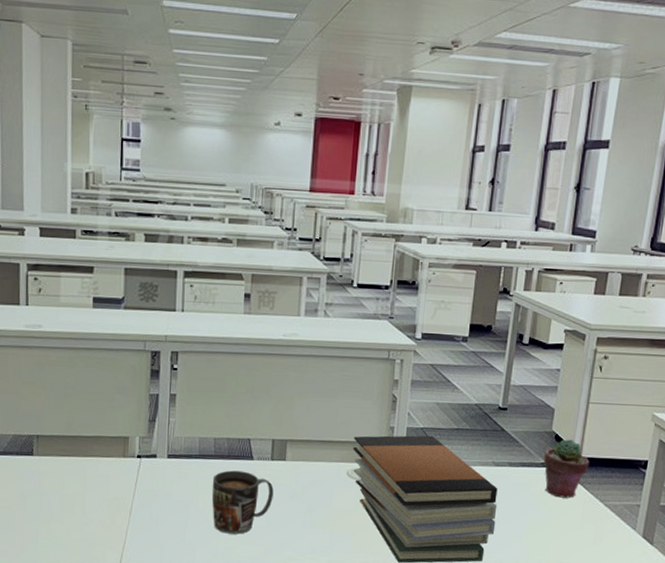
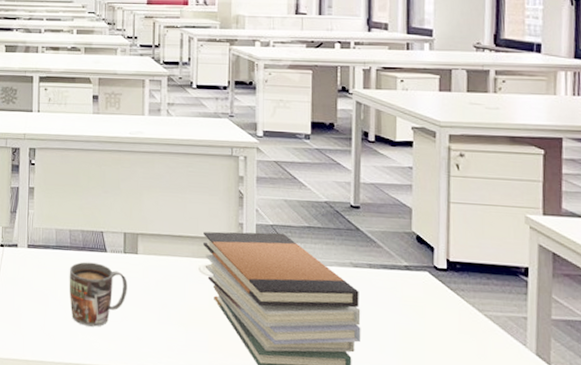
potted succulent: present [544,439,590,498] -> none [407,241,460,306]

